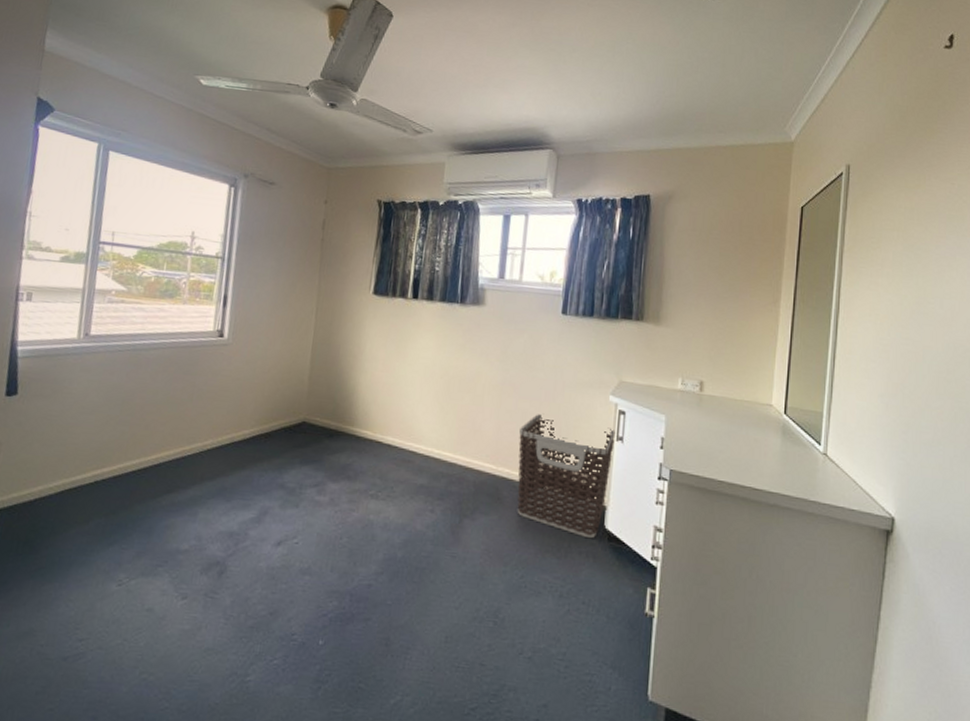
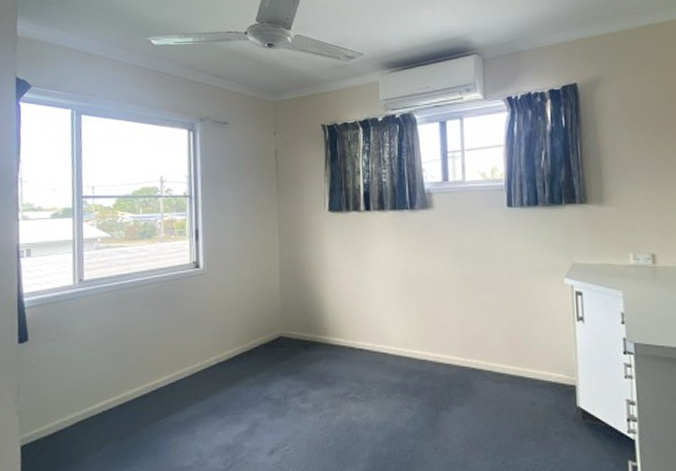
clothes hamper: present [517,414,616,539] -> none [482,304,576,419]

